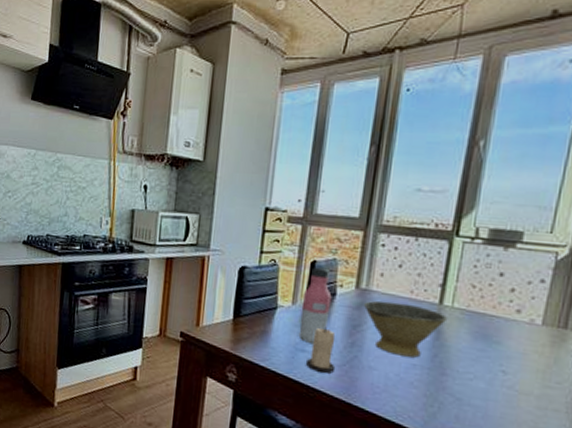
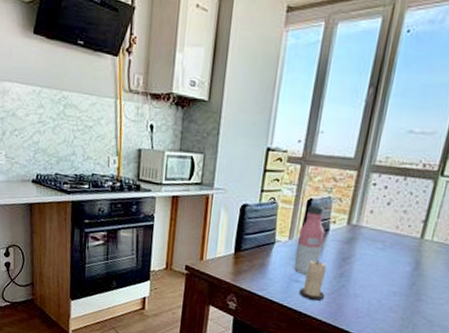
bowl: present [364,300,448,358] -> none [354,235,427,286]

